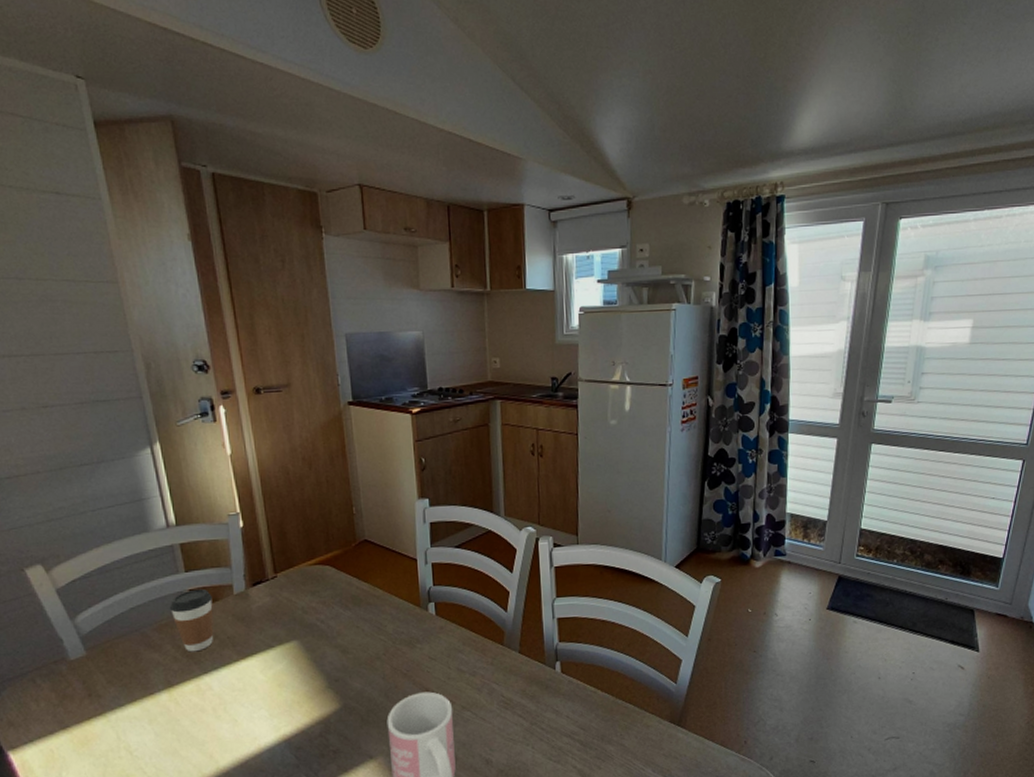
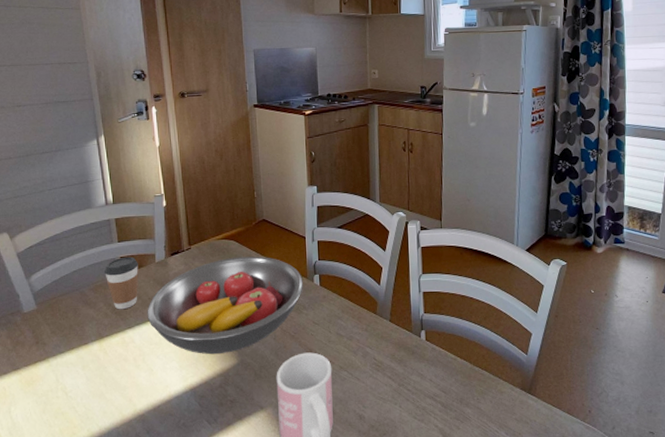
fruit bowl: none [226,583,416,700] -> present [147,256,303,355]

